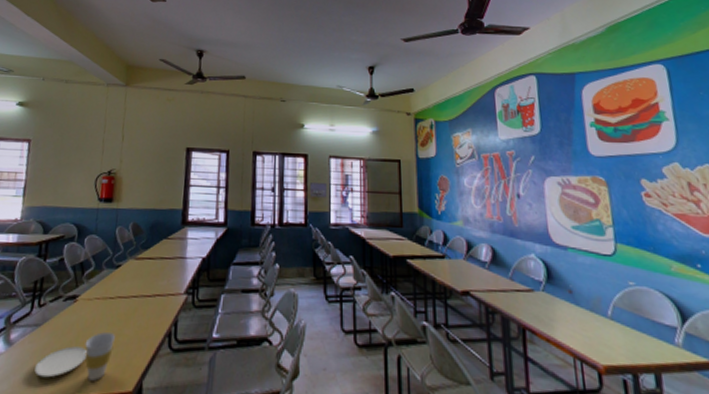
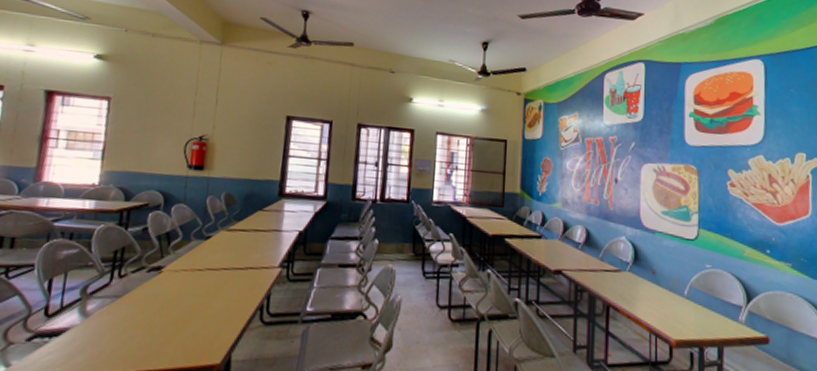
plate: present [34,346,87,378] -> none [114,318,172,350]
cup: present [85,332,116,381] -> none [169,304,204,353]

